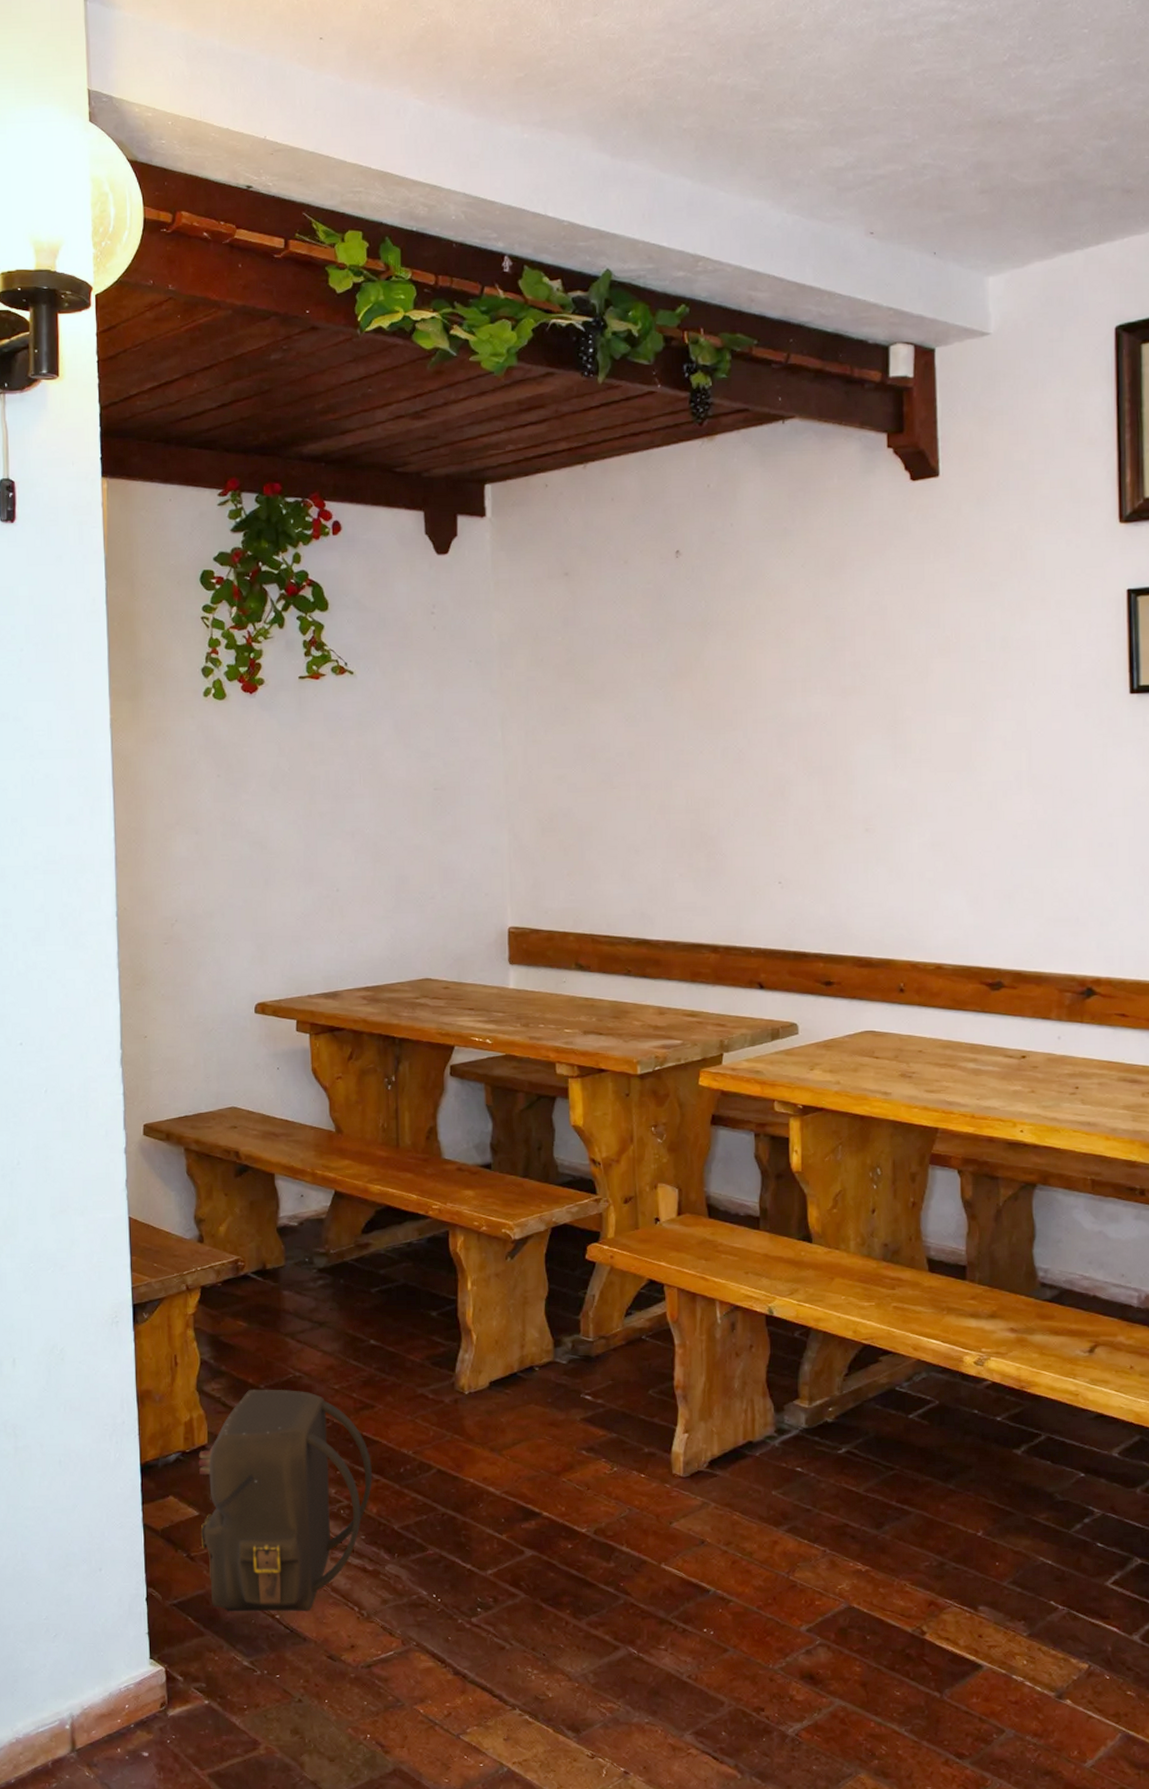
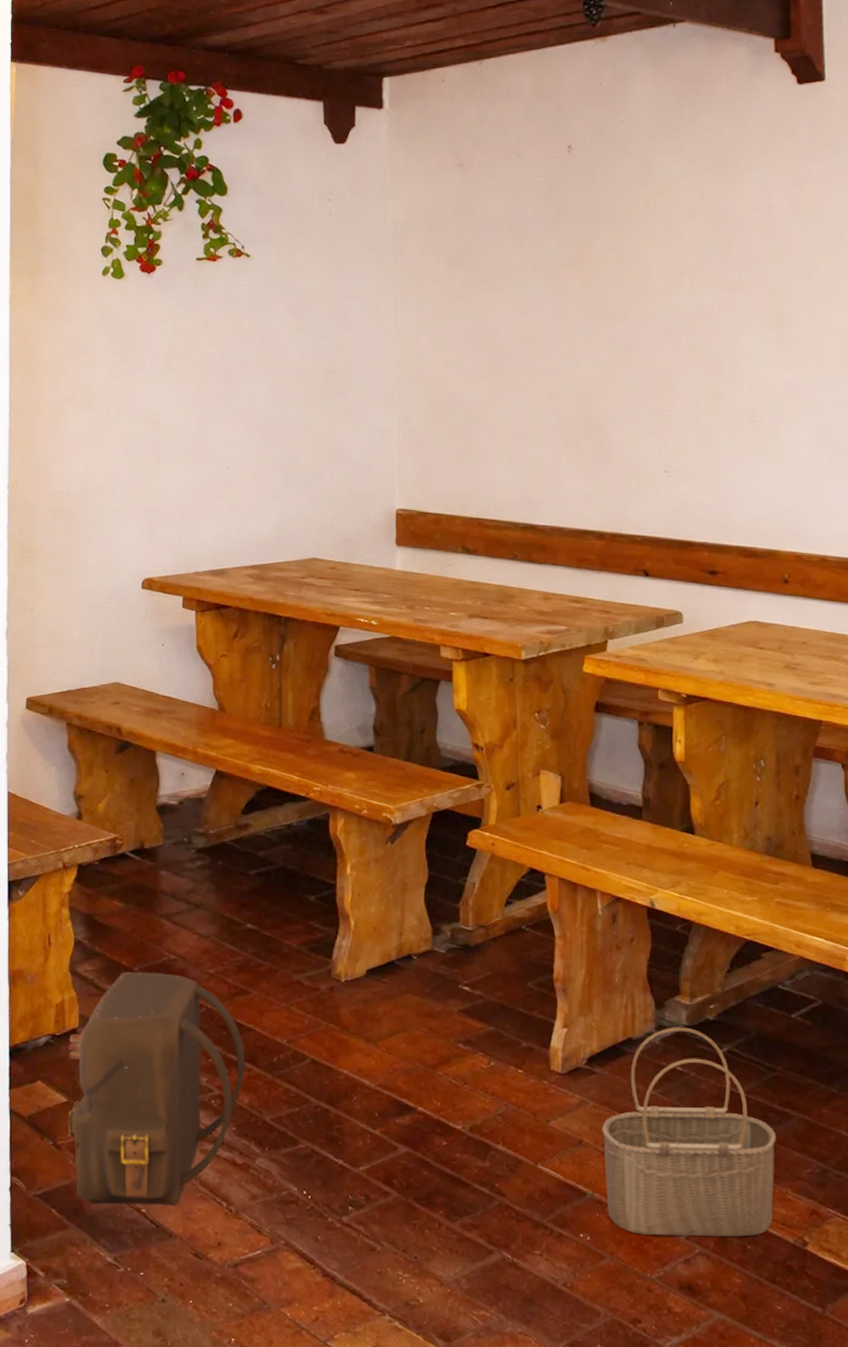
wicker basket: none [724,1429,895,1628] -> present [602,1027,776,1237]

